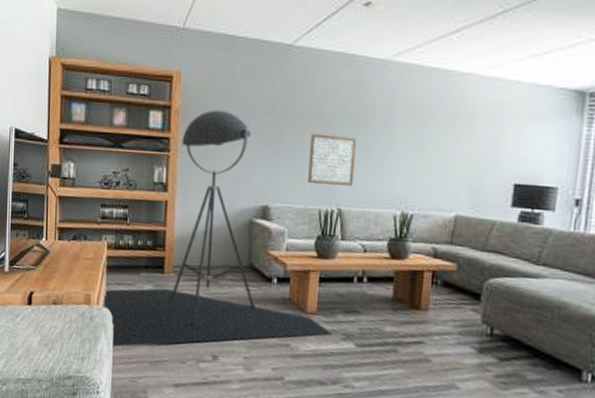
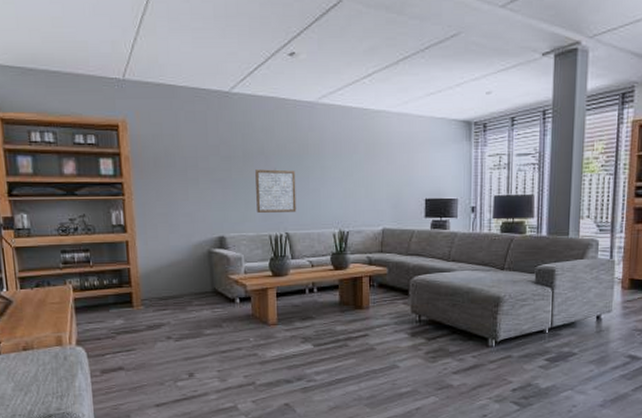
floor lamp: present [103,110,332,348] -> none [75,154,292,381]

